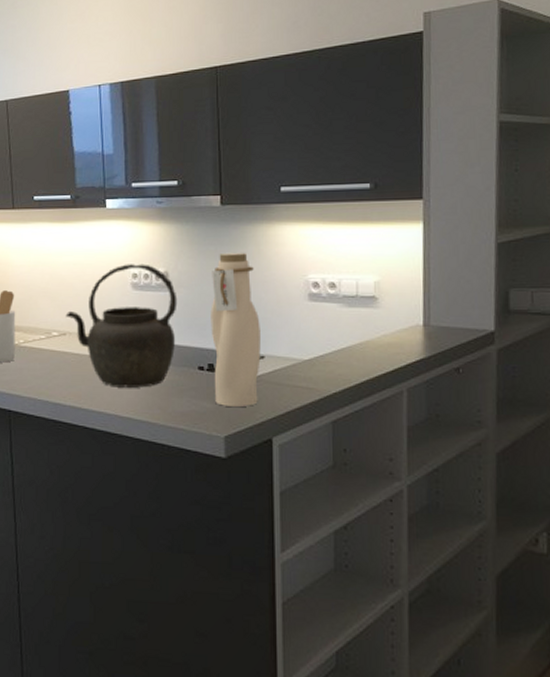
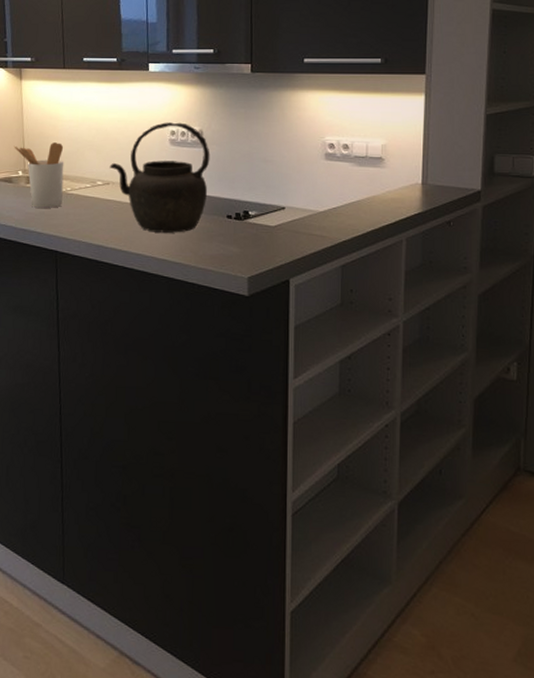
water bottle: present [210,252,261,406] -> none [239,115,282,251]

